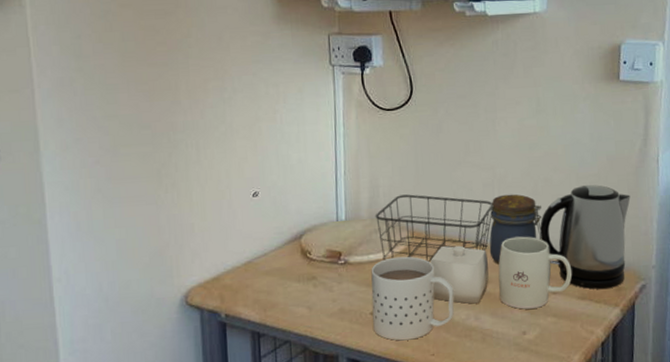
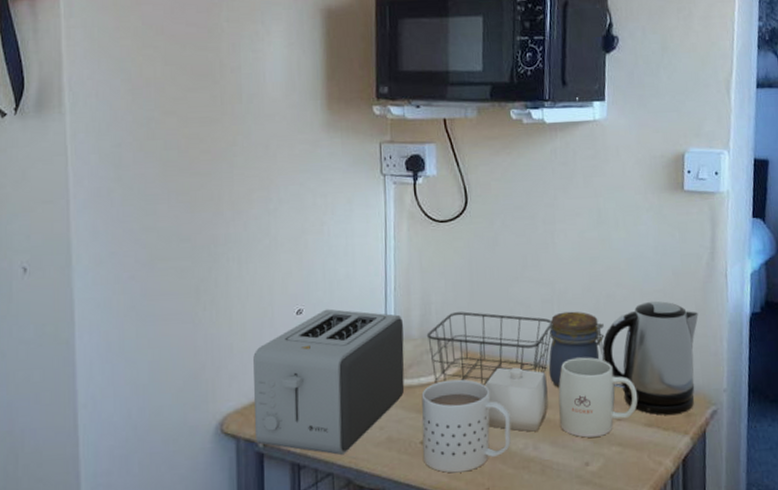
toaster: none [213,191,355,325] -> present [253,309,405,456]

